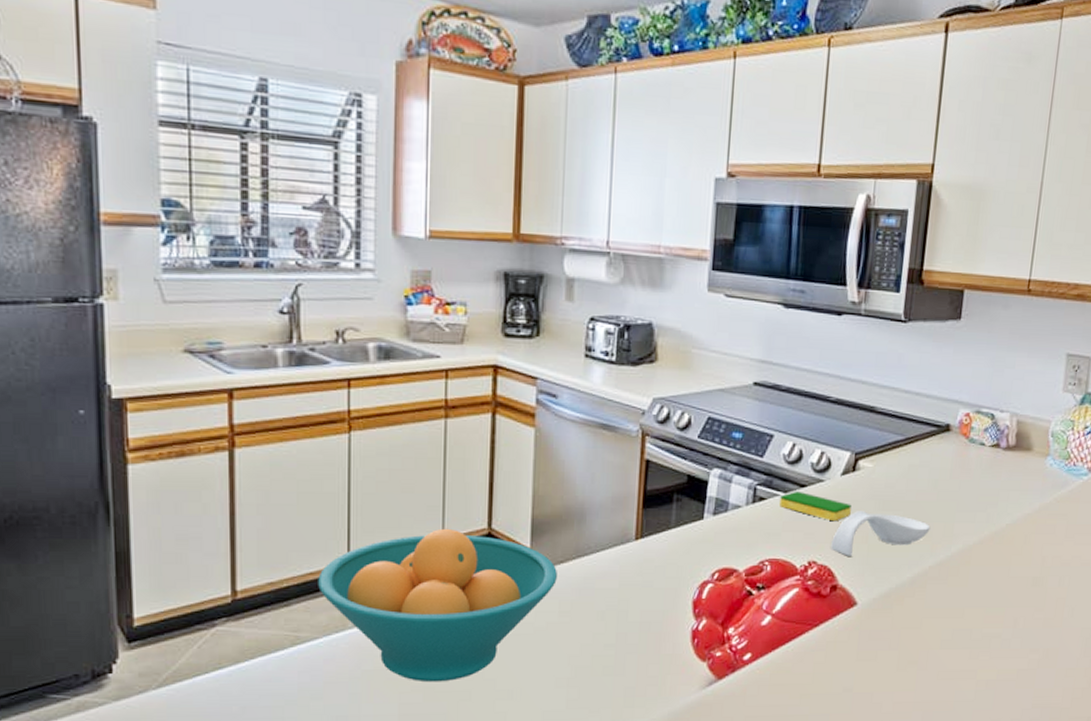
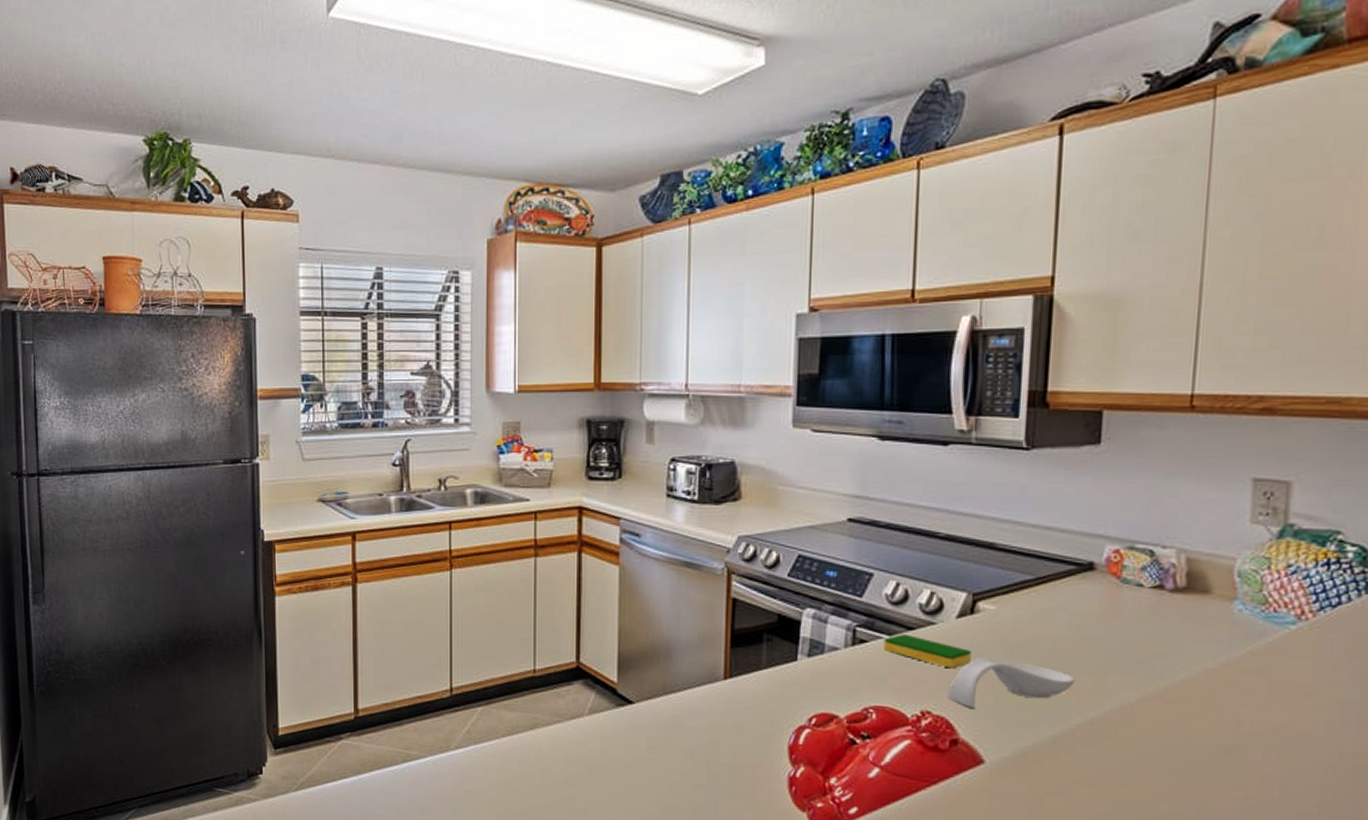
fruit bowl: present [318,528,557,682] -> none [425,660,644,808]

